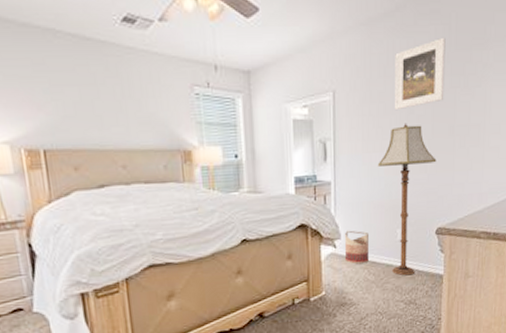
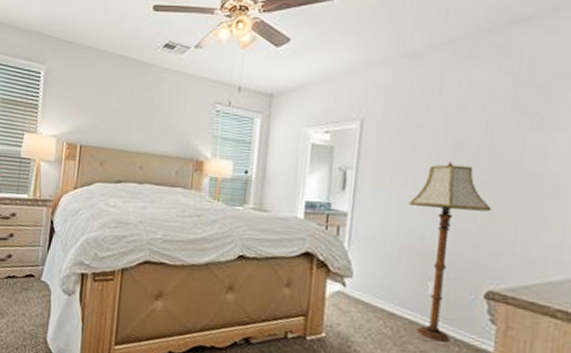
basket: present [345,230,370,264] -> none [356,269,390,313]
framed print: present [395,37,446,111] -> none [437,72,513,147]

